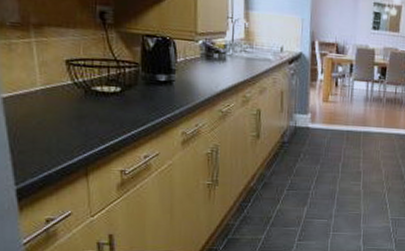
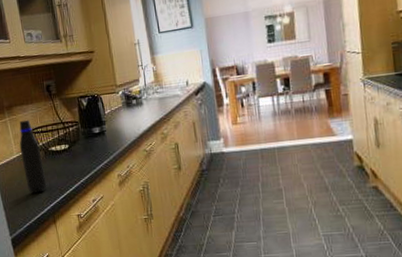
water bottle: none [47,46,82,138] -> present [19,119,47,193]

